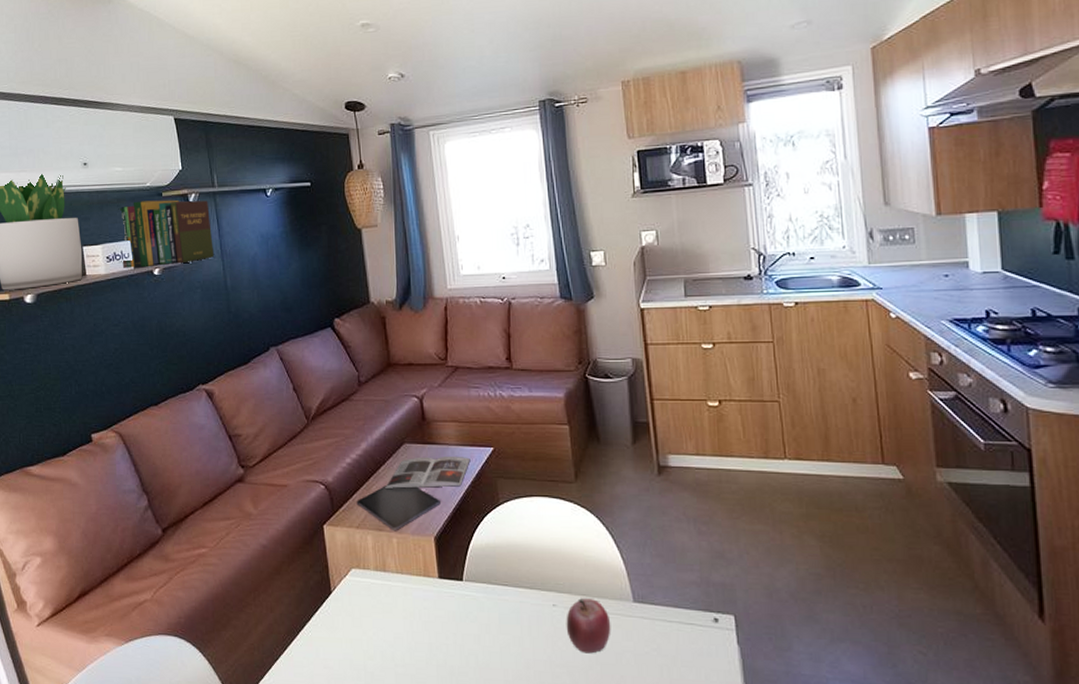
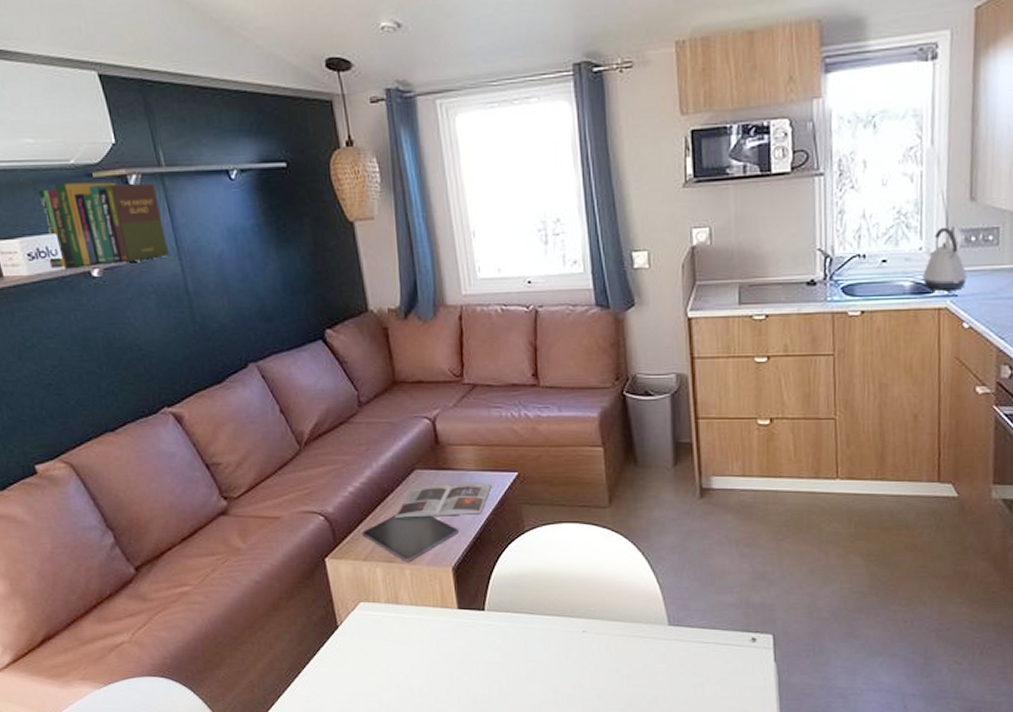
fruit: present [566,598,611,654] -> none [596,624,644,676]
kettle: none [848,228,890,284] -> present [923,227,968,290]

